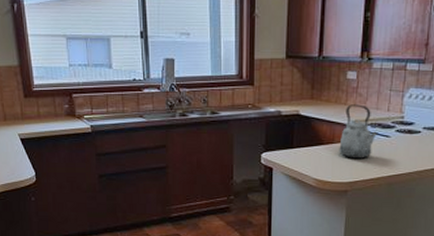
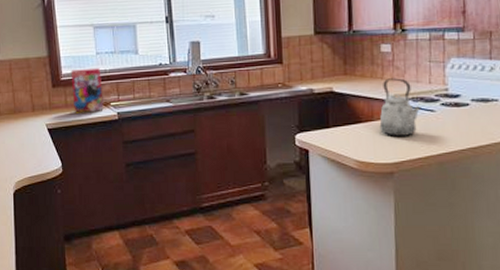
cereal box: none [43,79,77,125] -> present [70,67,104,113]

